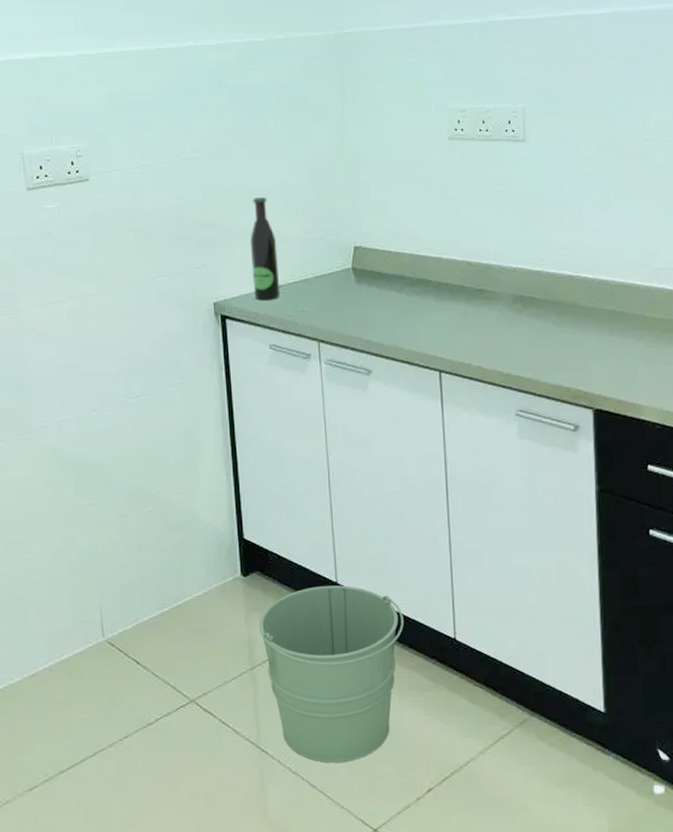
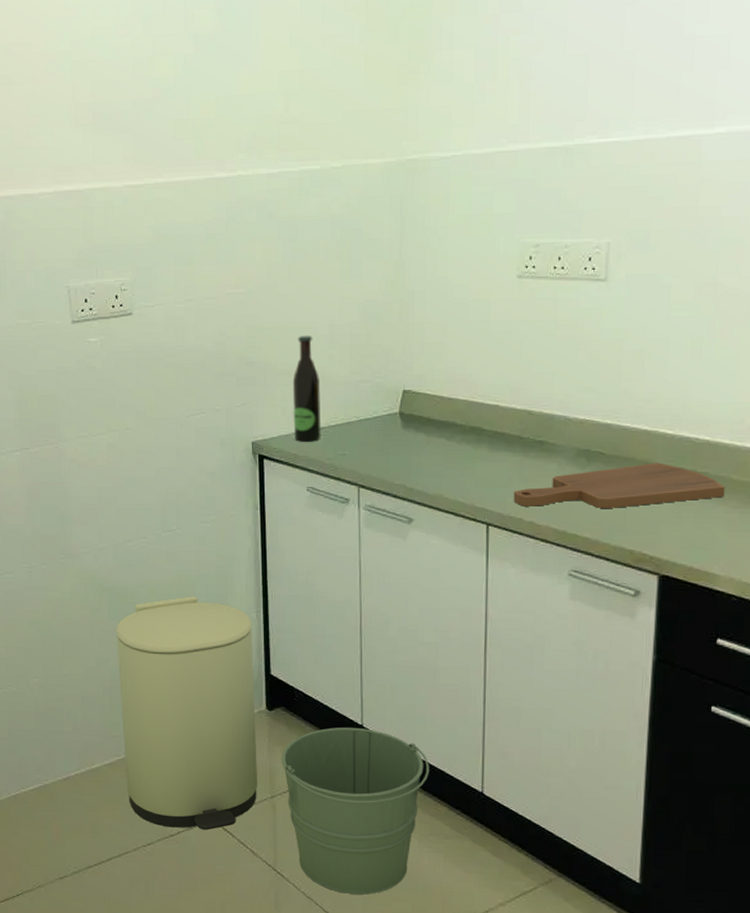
pedal bin: none [83,463,237,716] -> present [116,596,257,830]
cutting board: none [461,304,641,352] -> present [513,462,725,509]

